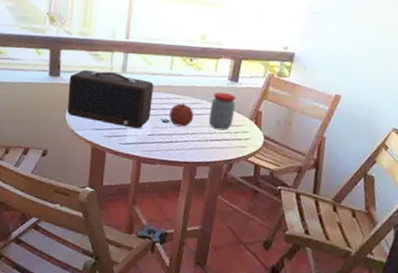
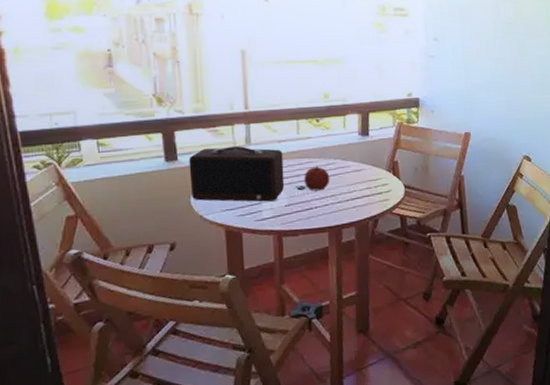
jar: present [208,92,237,131] -> none [345,148,371,188]

